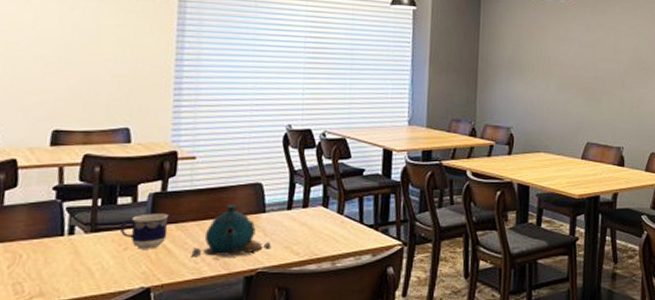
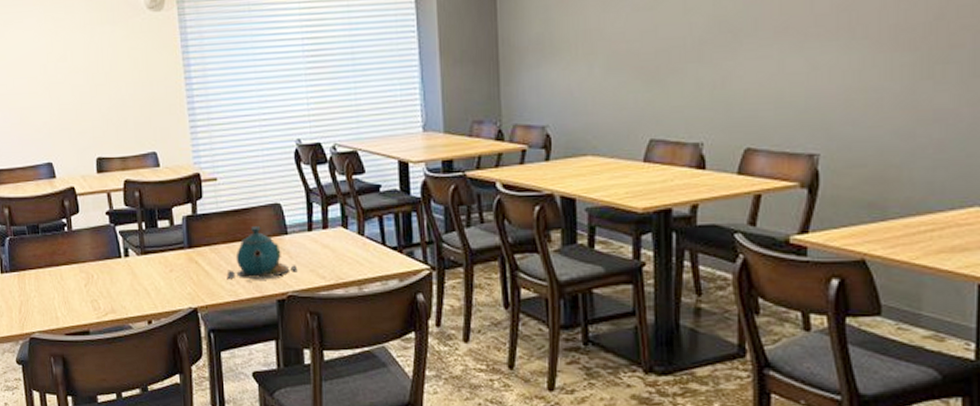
cup: present [119,213,169,249] -> none [163,236,204,271]

